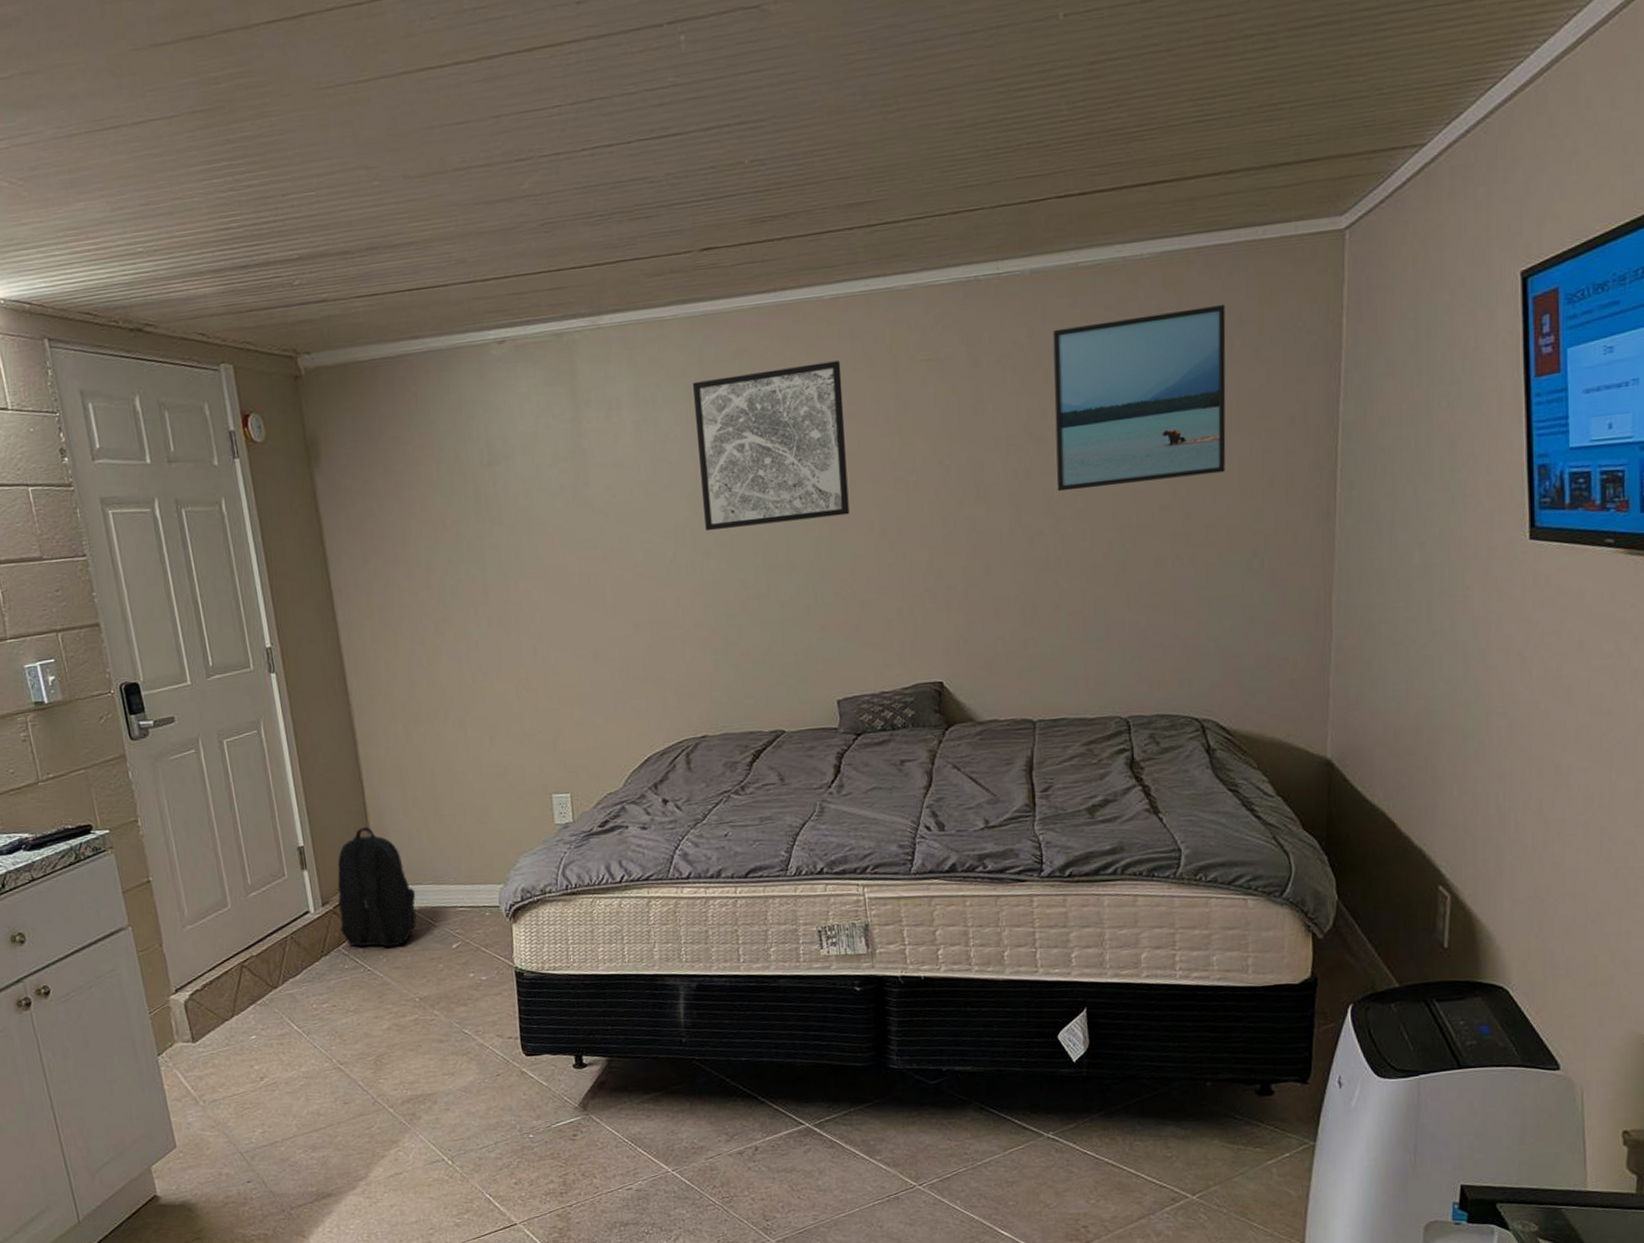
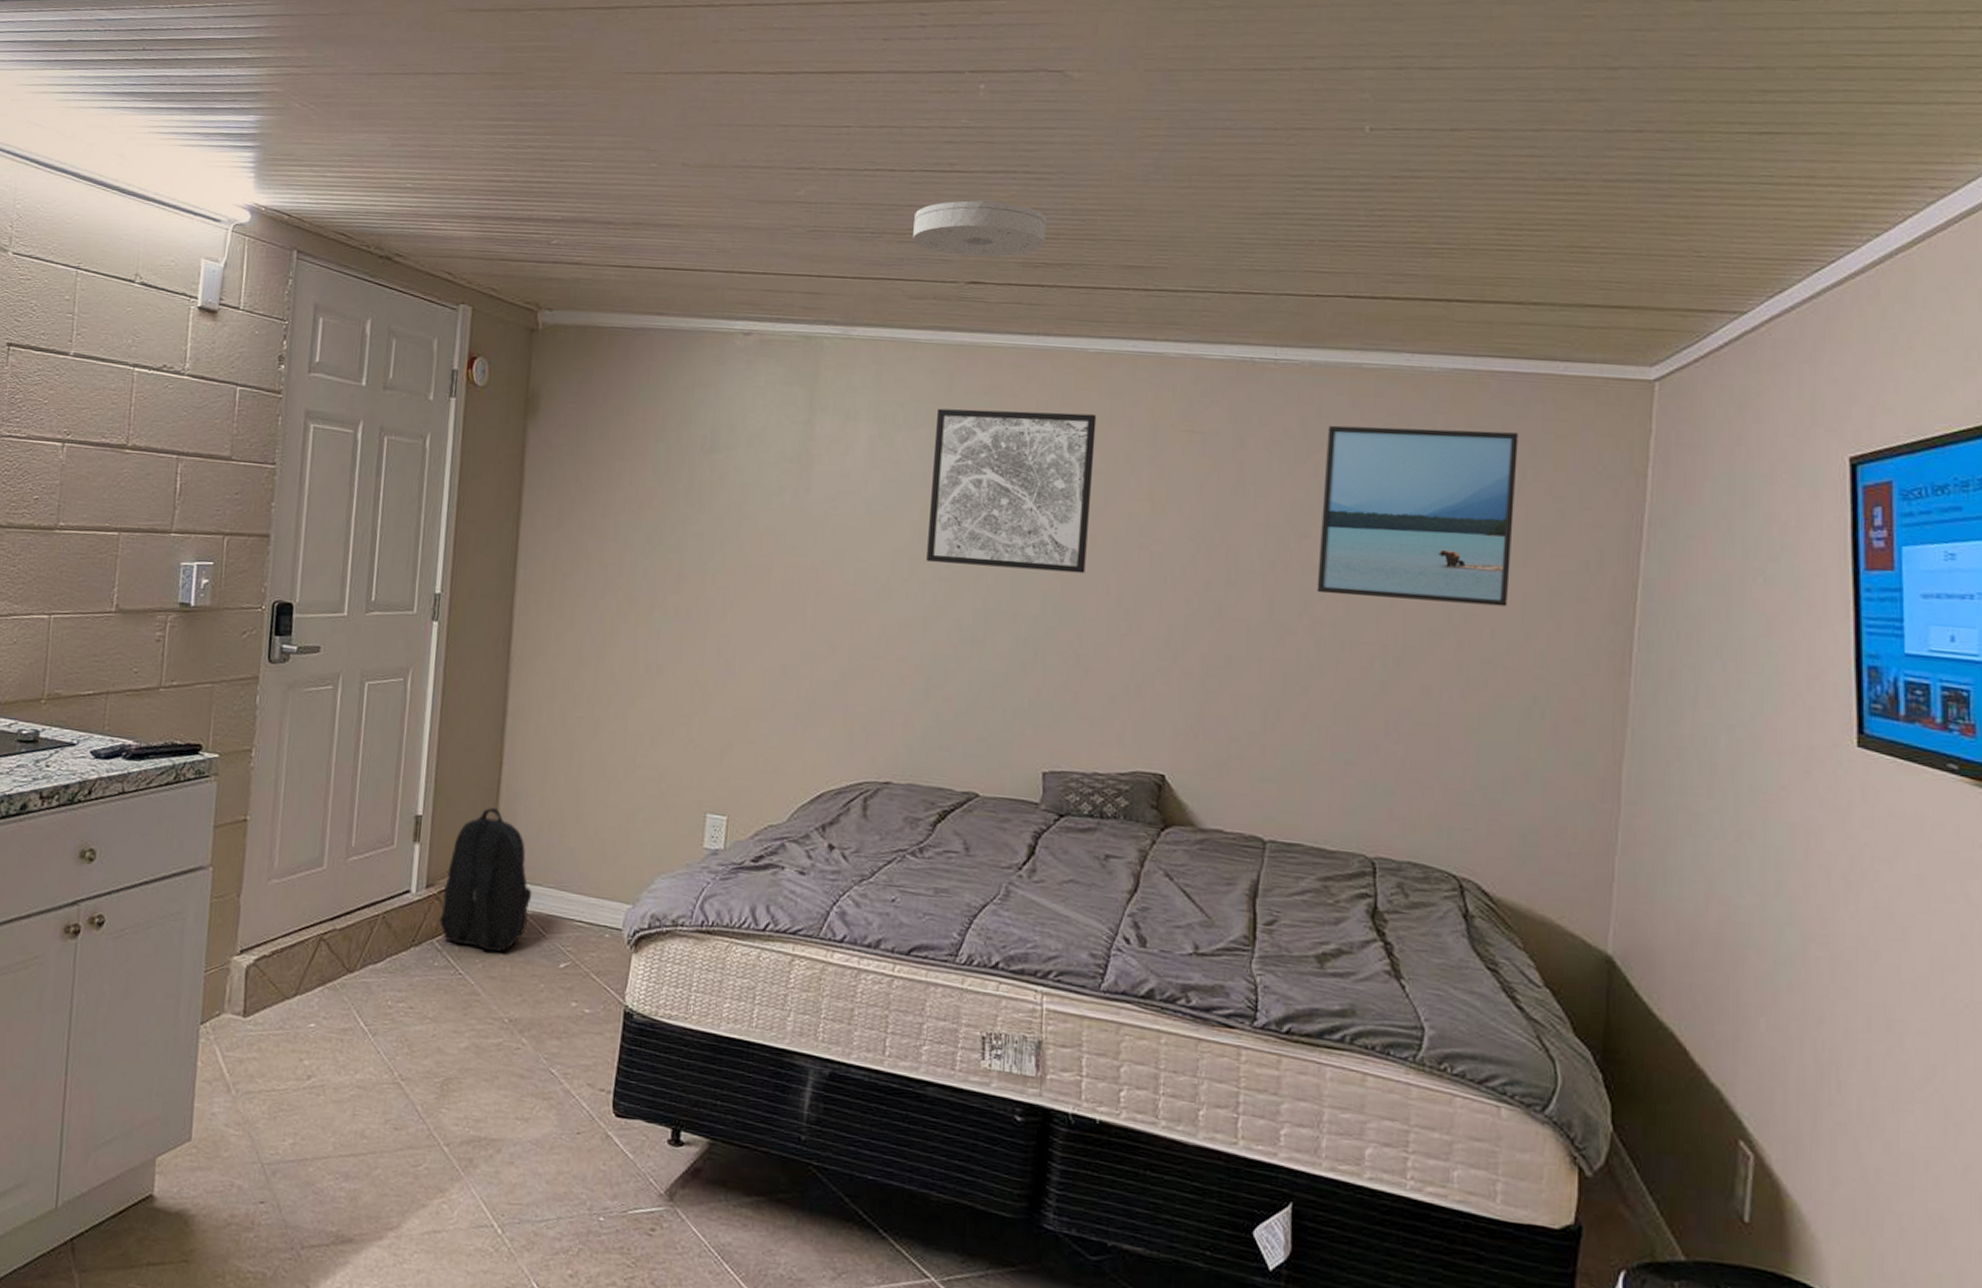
smoke detector: none [639,159,768,224] -> present [913,200,1047,257]

